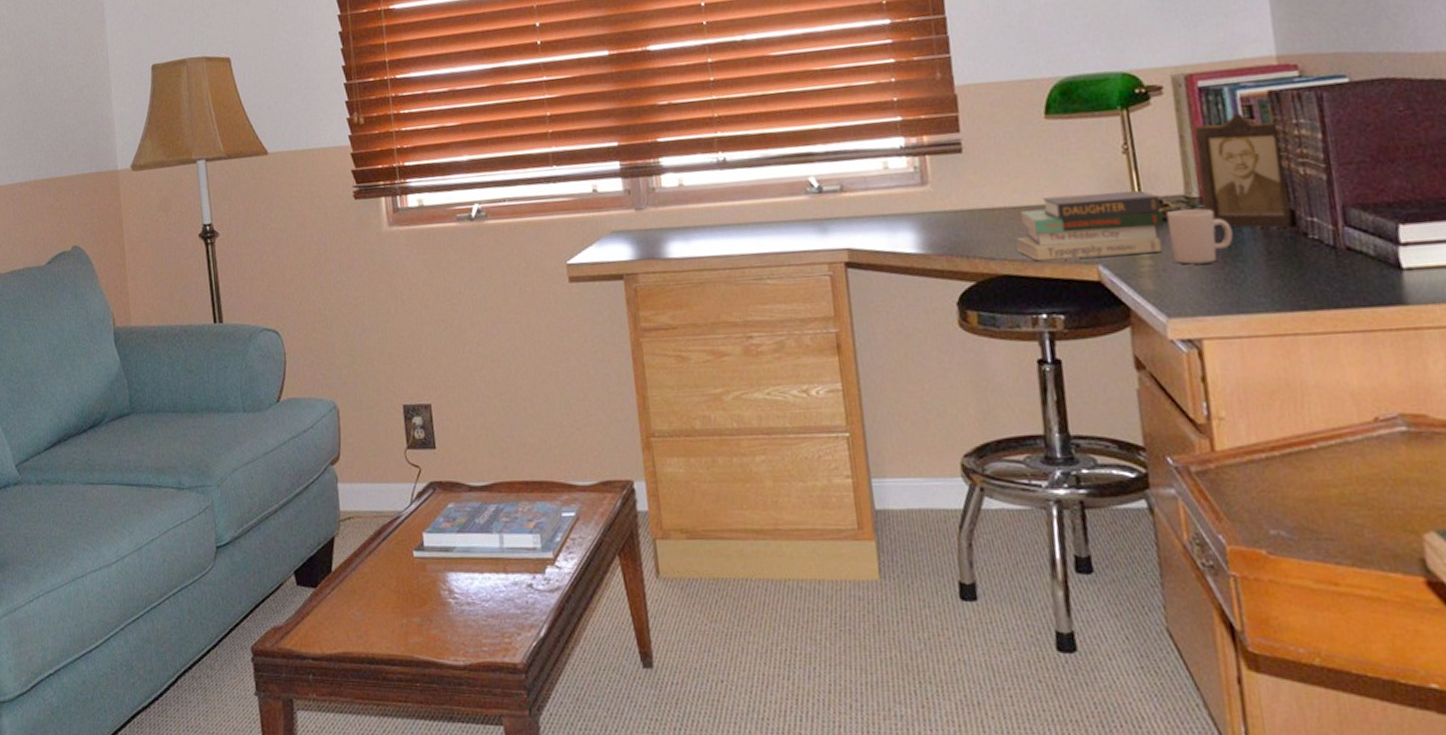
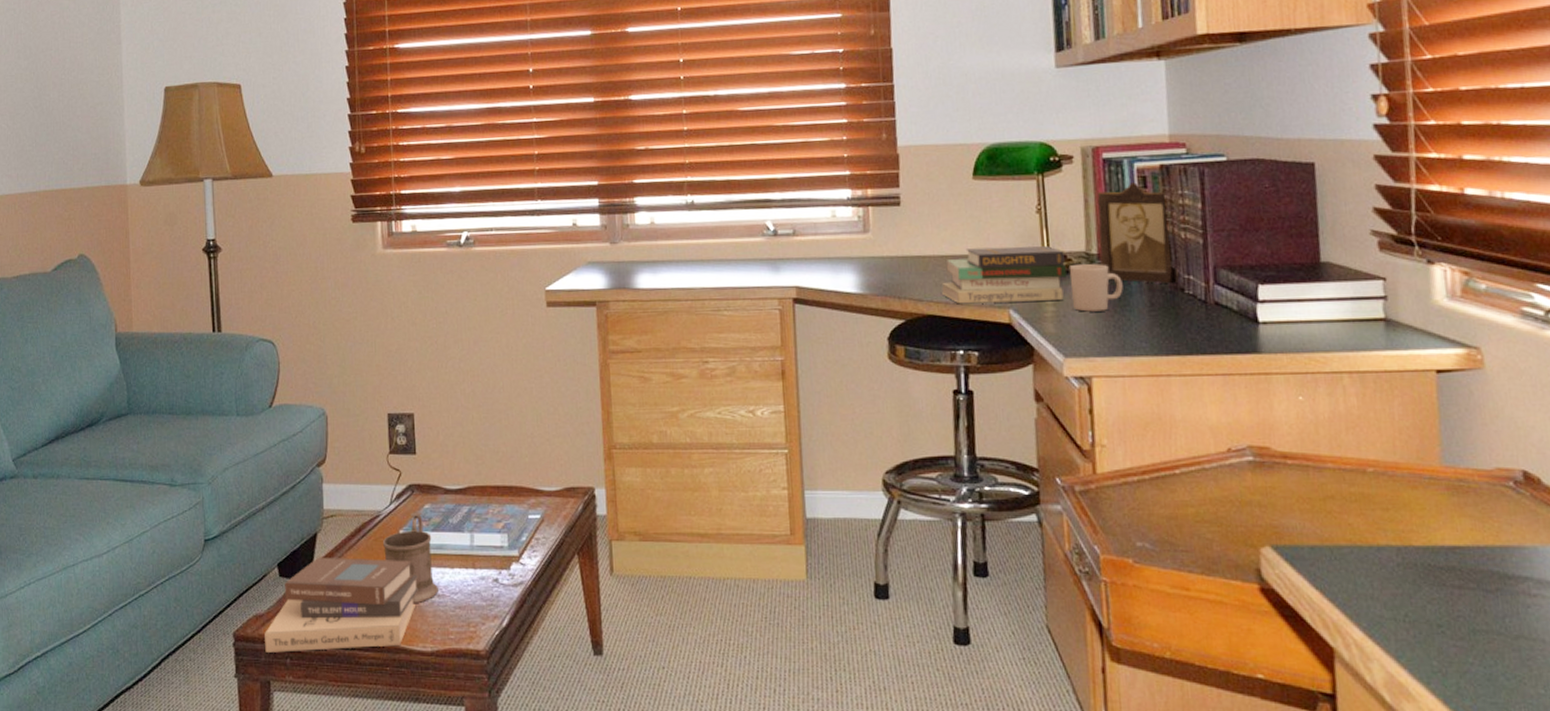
books: none [284,563,446,668] -> present [265,557,418,653]
mug: none [405,512,468,613] -> present [383,512,438,604]

